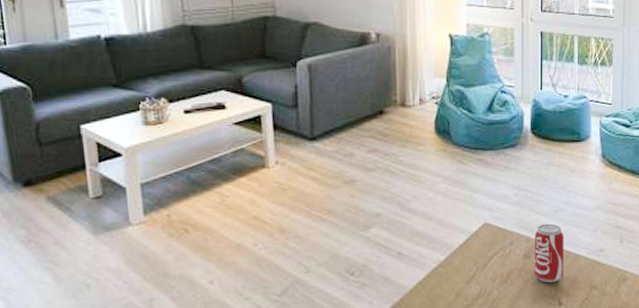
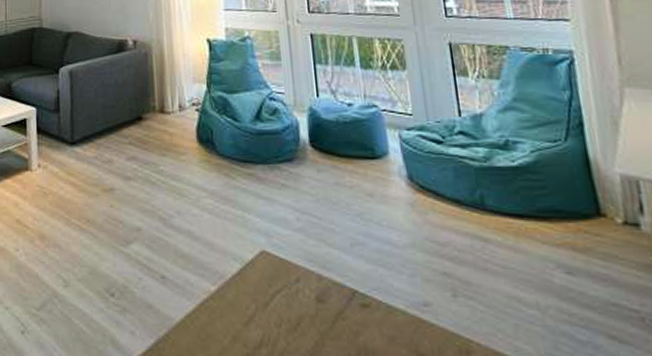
beverage can: present [534,223,564,283] -> none [327,259,374,340]

